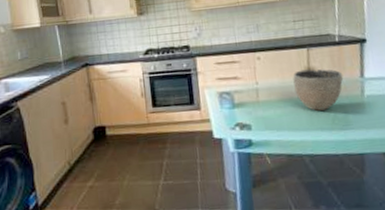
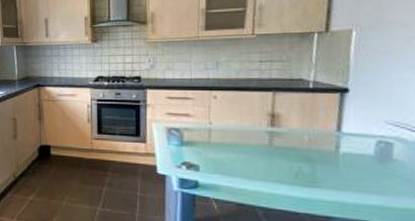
bowl: present [293,69,343,111] -> none [252,115,315,162]

